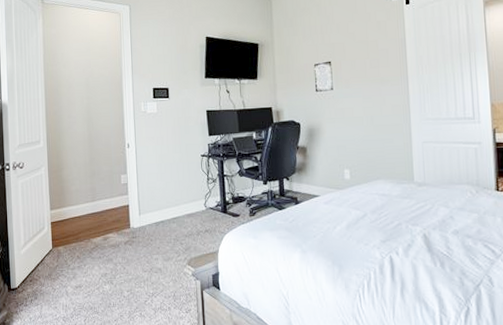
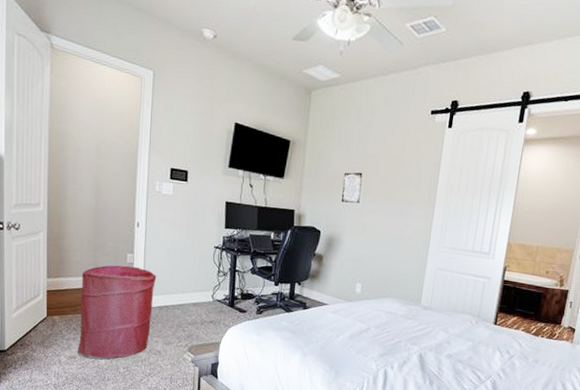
laundry hamper: none [81,186,151,286] -> present [78,265,157,360]

